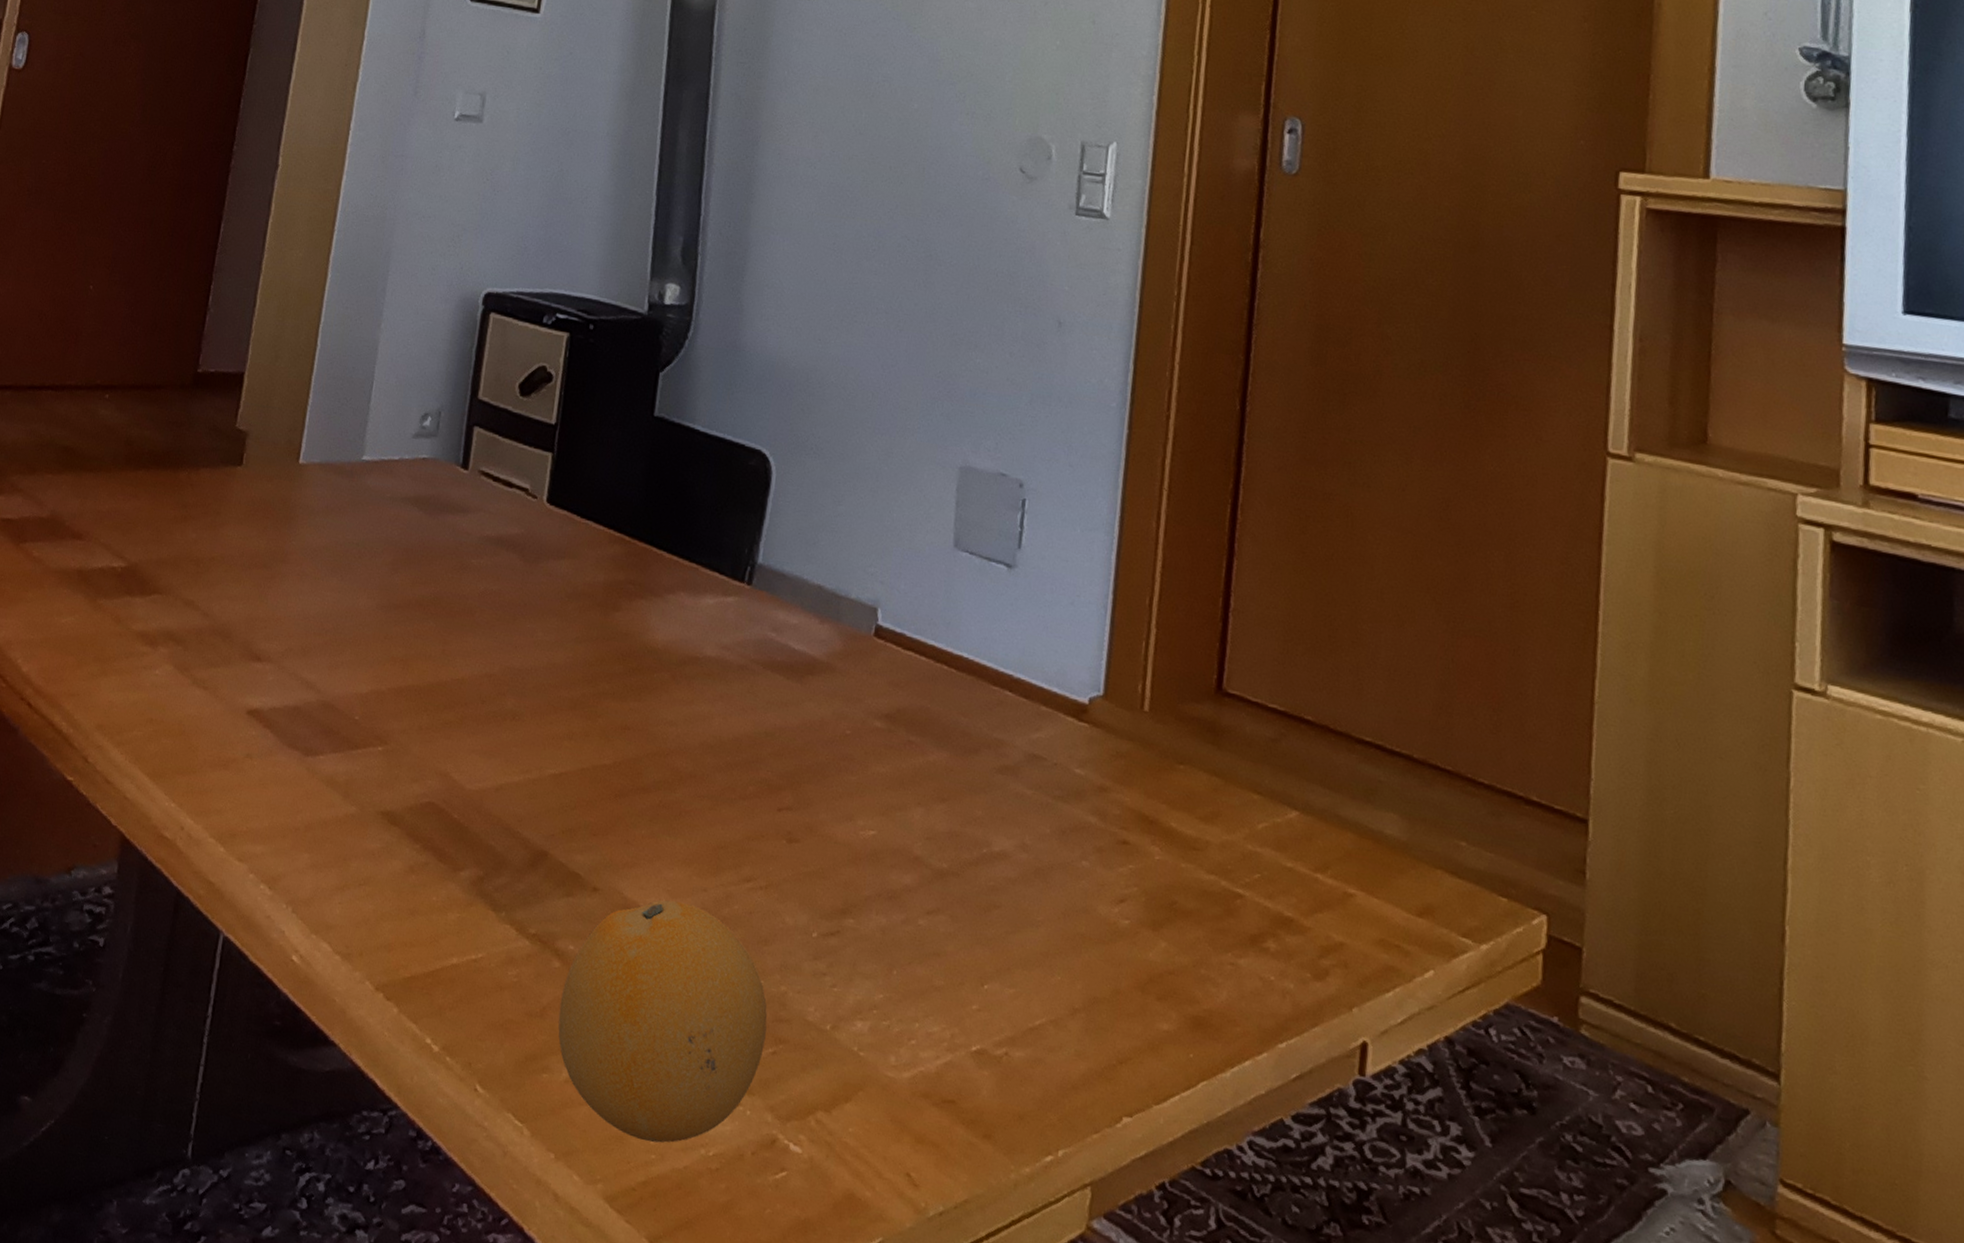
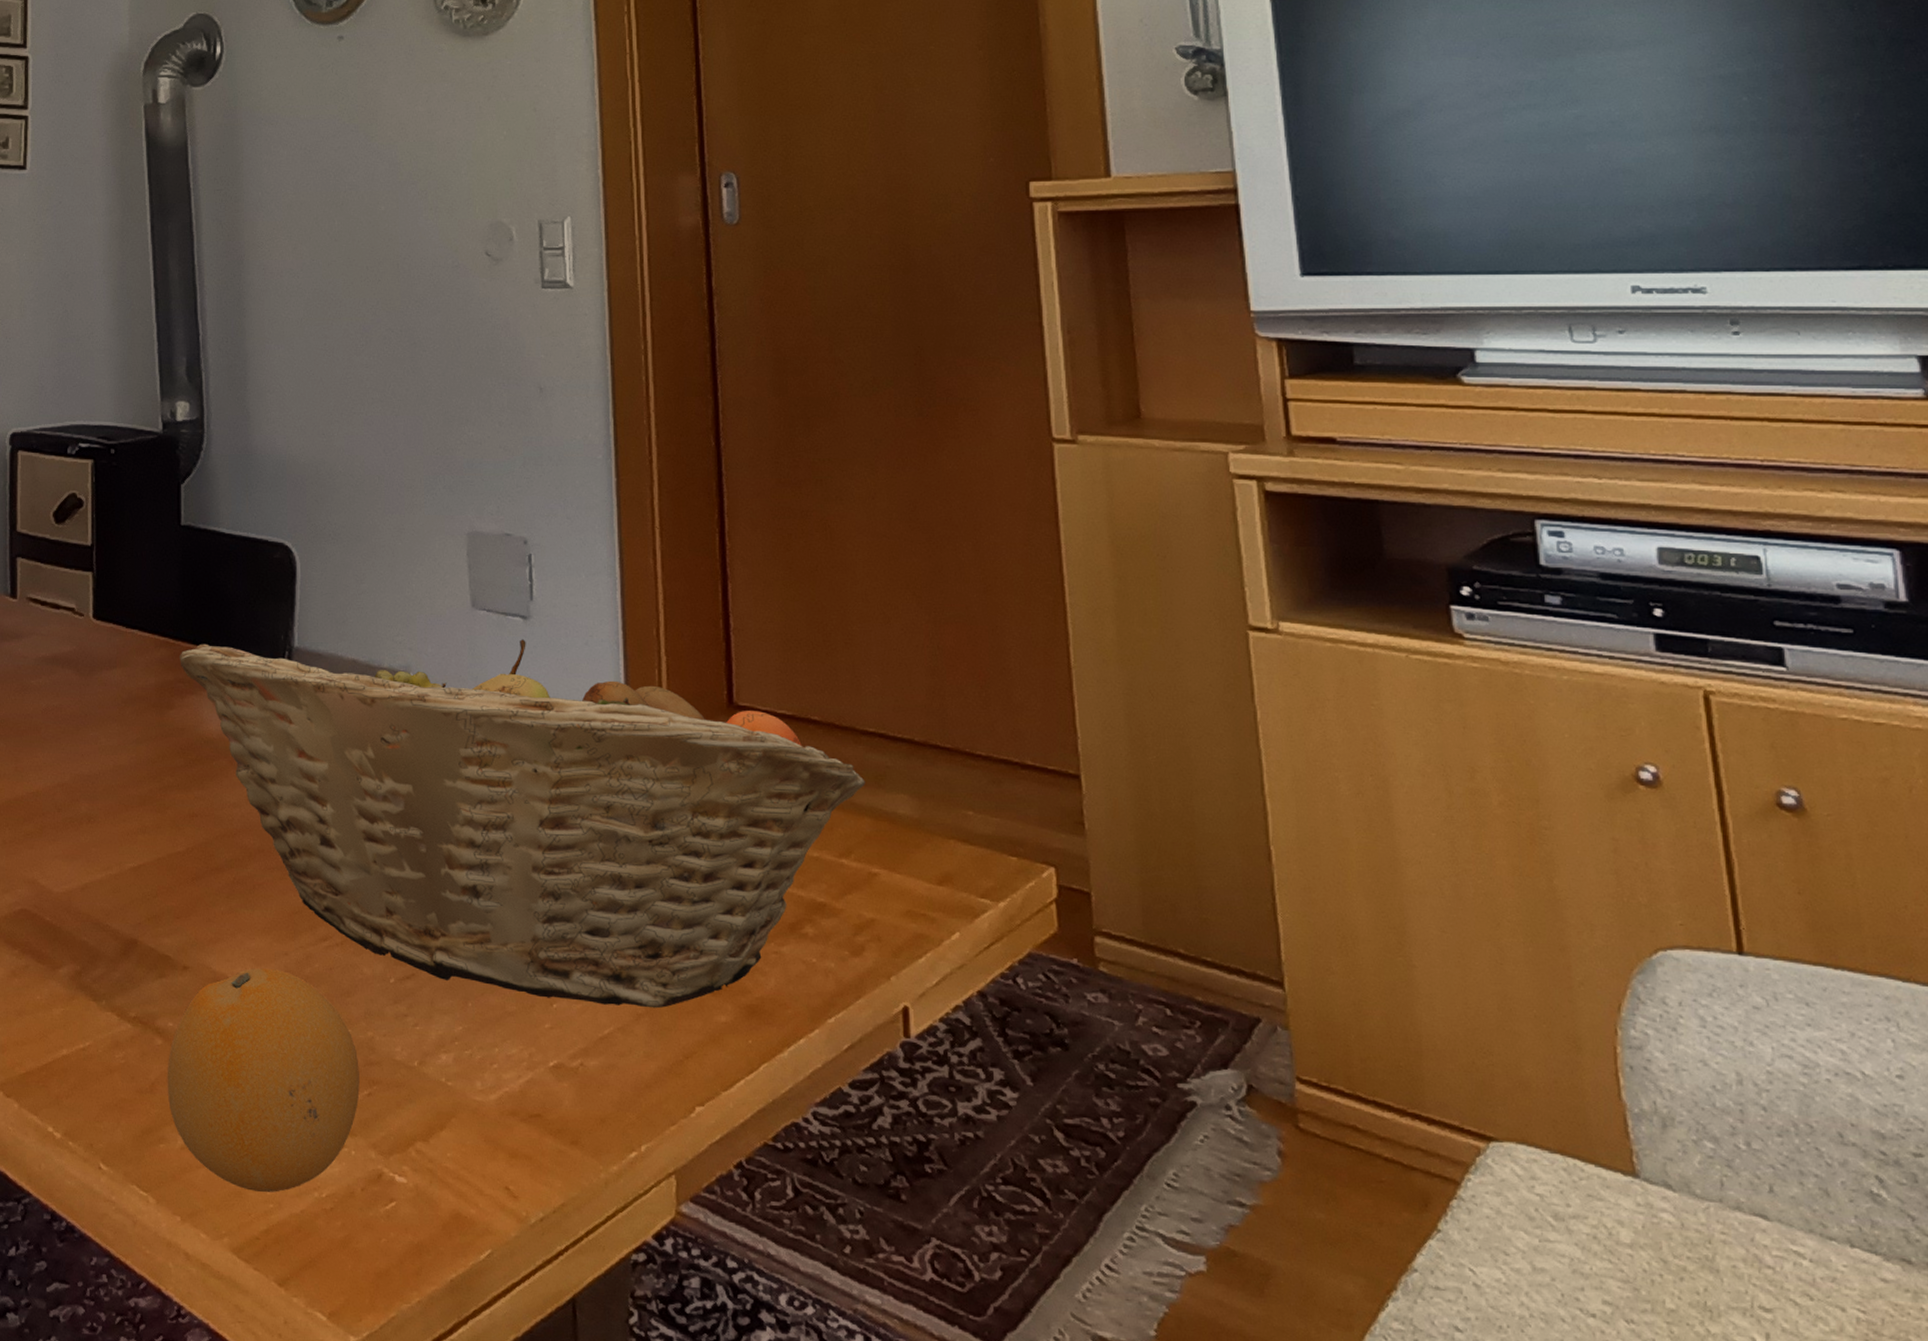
fruit basket: none [633,545,1354,1006] -> present [180,639,866,1009]

